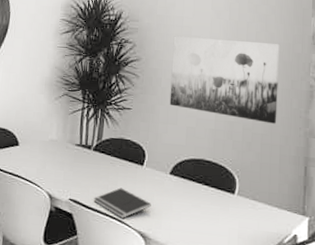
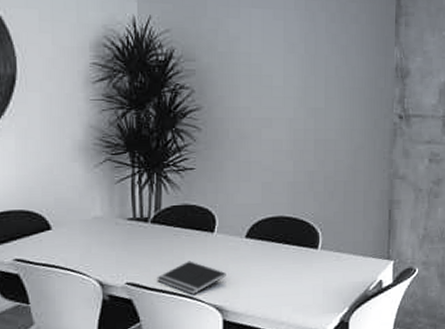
wall art: present [169,36,280,124] -> none [240,77,361,169]

